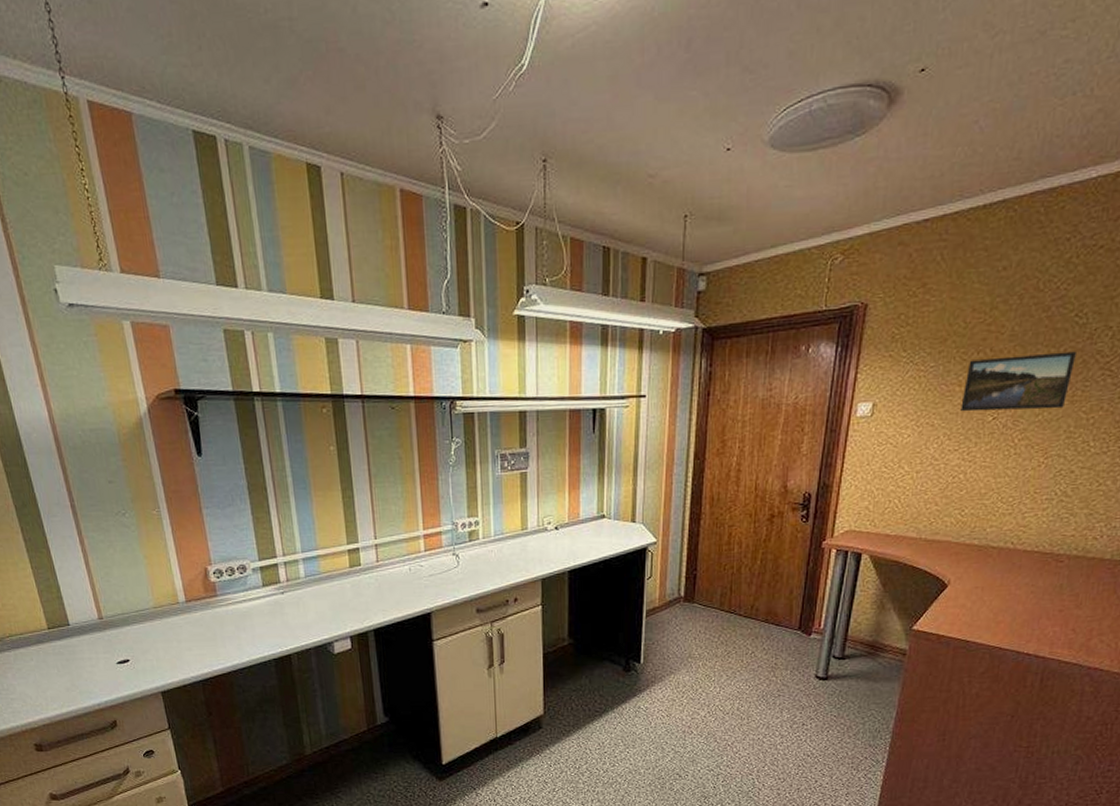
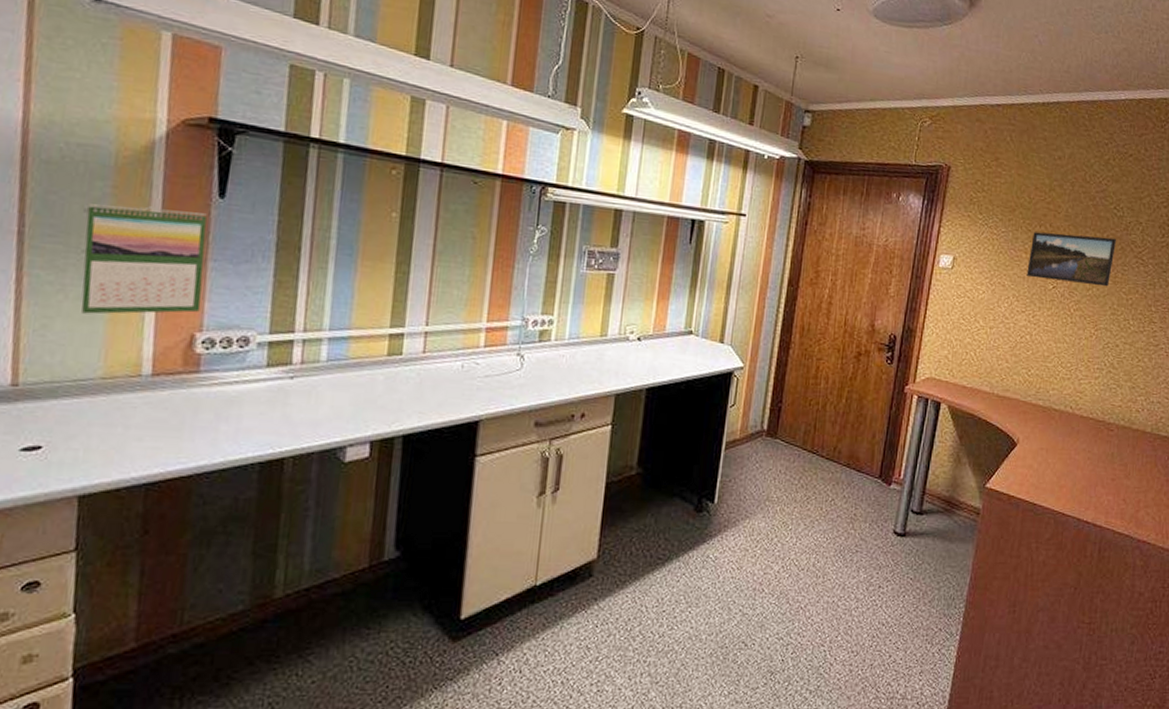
calendar: none [110,471,206,561] -> present [81,204,207,315]

